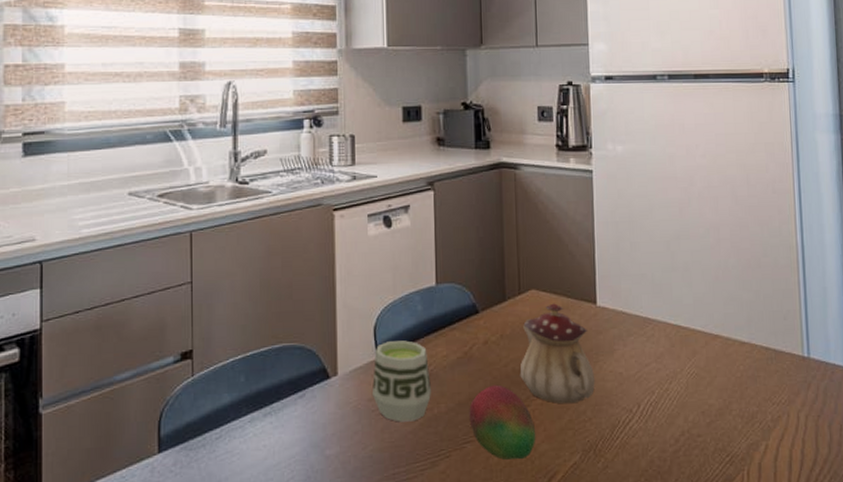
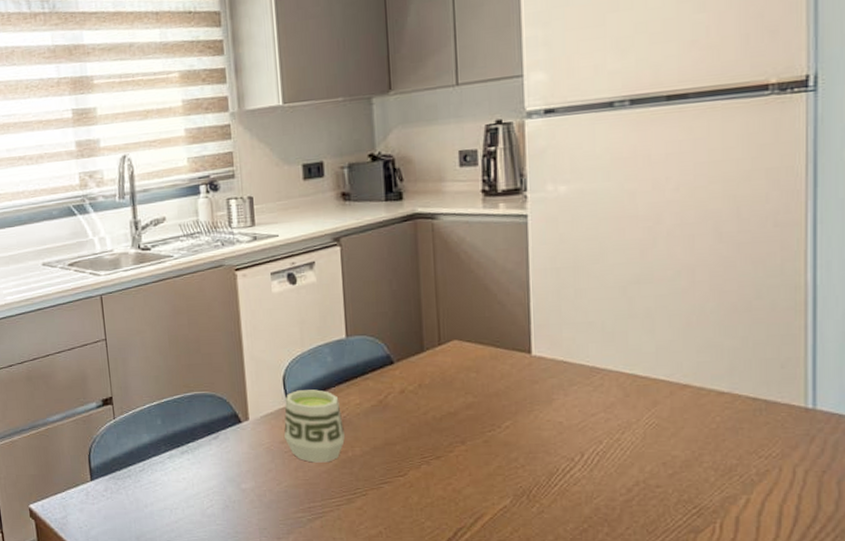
fruit: present [469,384,536,460] -> none [385,431,460,501]
teapot: present [520,303,596,404] -> none [441,353,530,451]

